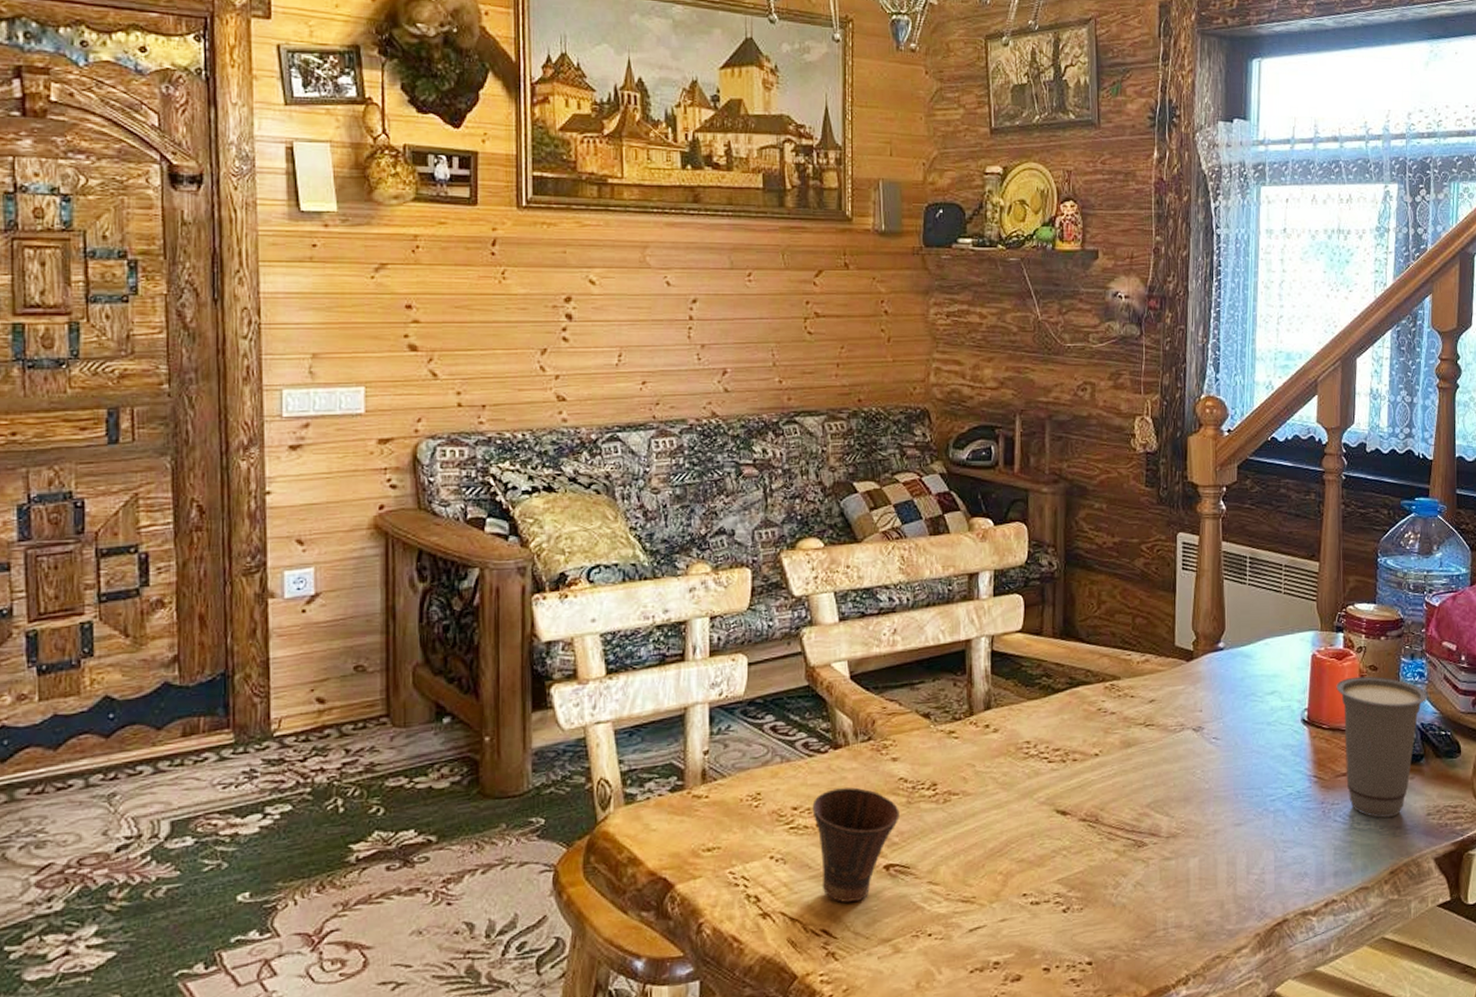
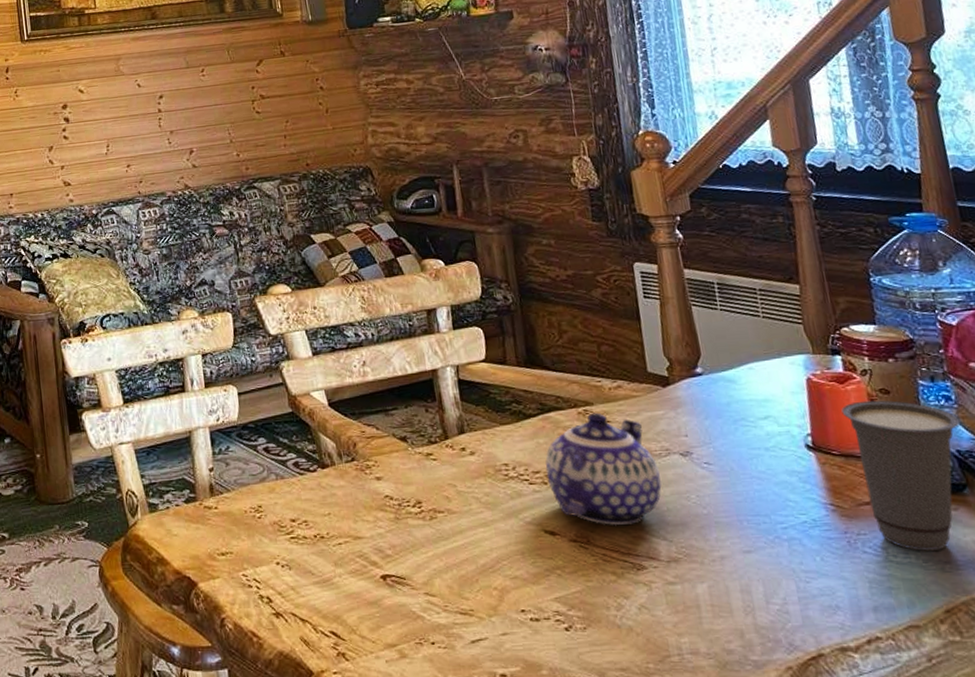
cup: present [812,787,900,903] -> none [308,503,390,609]
teapot: none [1066,687,1173,804] -> present [545,412,662,526]

